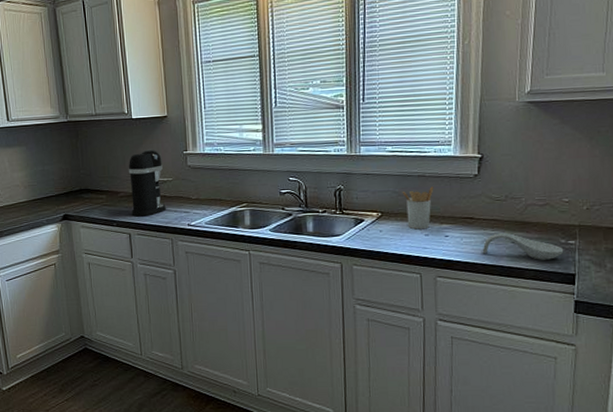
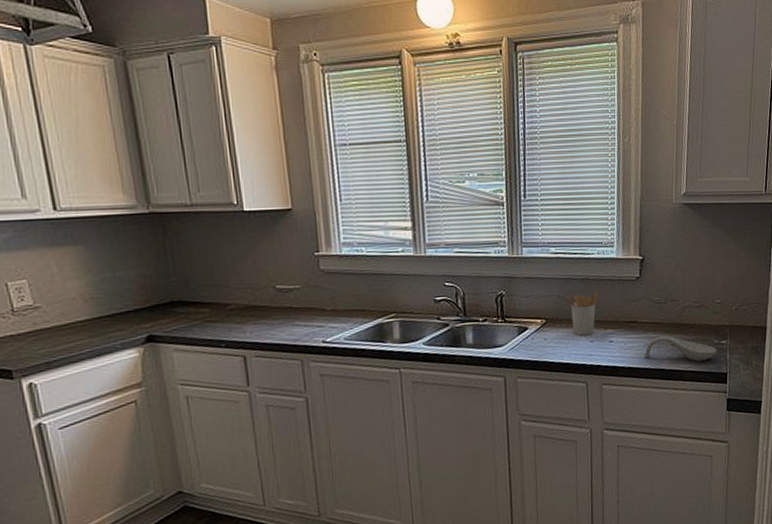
coffee maker: present [128,149,166,217] -> none [240,249,293,335]

